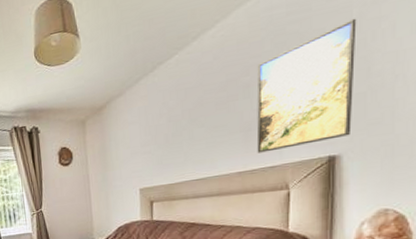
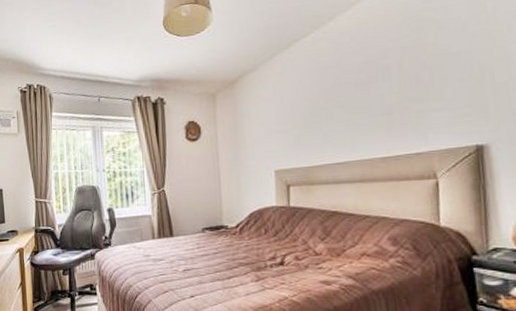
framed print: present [256,18,357,153] -> none [396,10,497,139]

